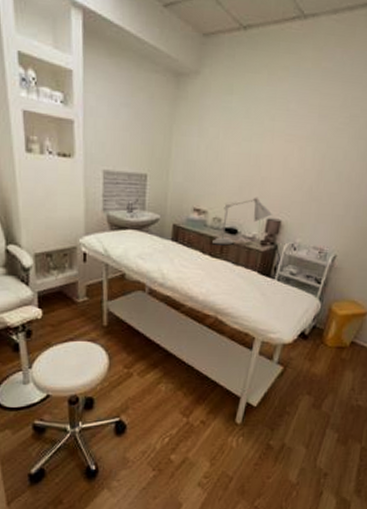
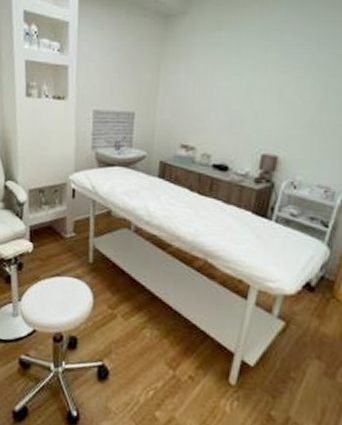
desk lamp: present [212,197,273,246] -> none [201,131,268,183]

